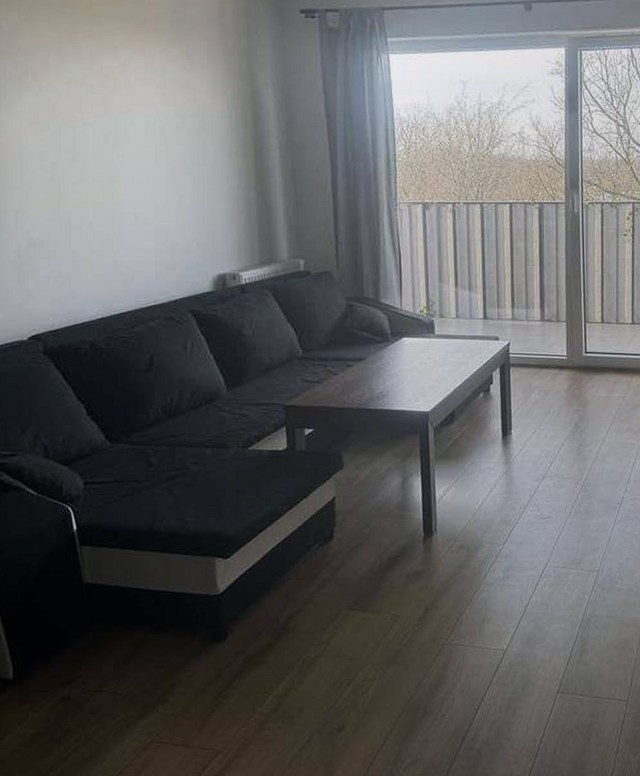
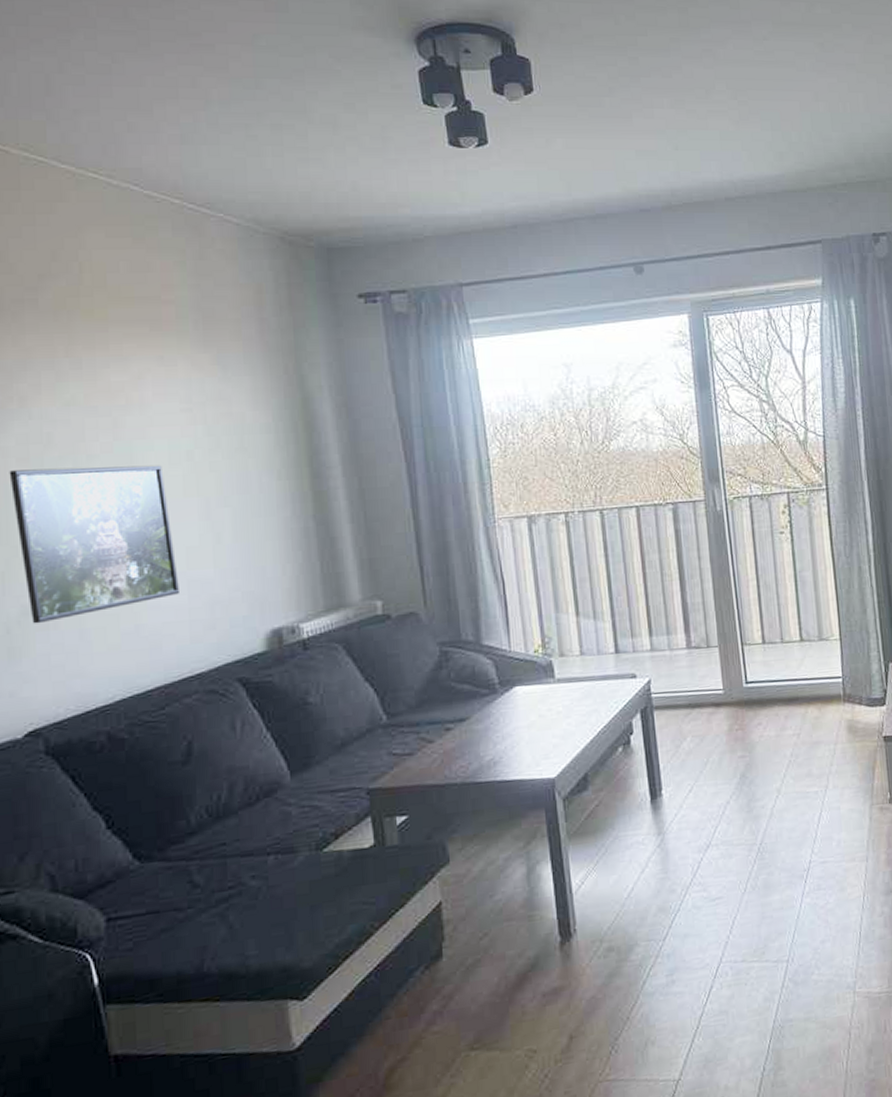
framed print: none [23,131,149,253] -> present [9,465,179,624]

